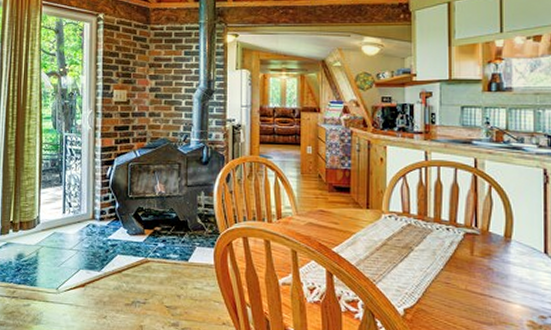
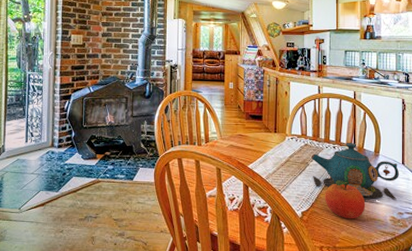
teapot: none [416,222,540,301] -> present [311,142,399,202]
fruit: none [435,270,493,322] -> present [325,180,366,219]

